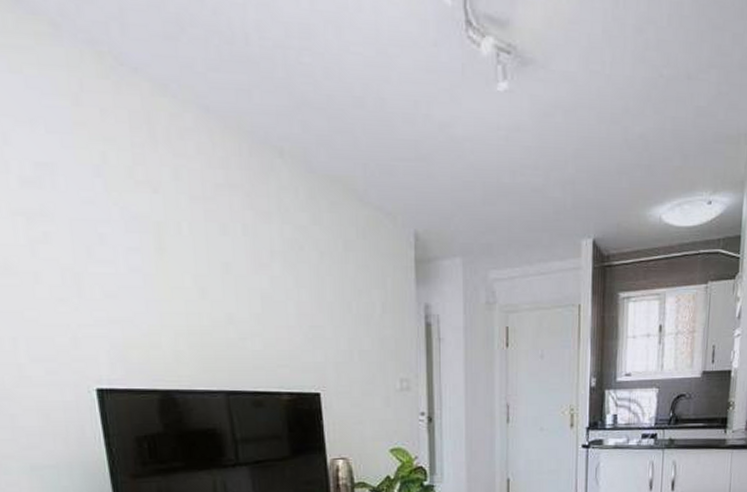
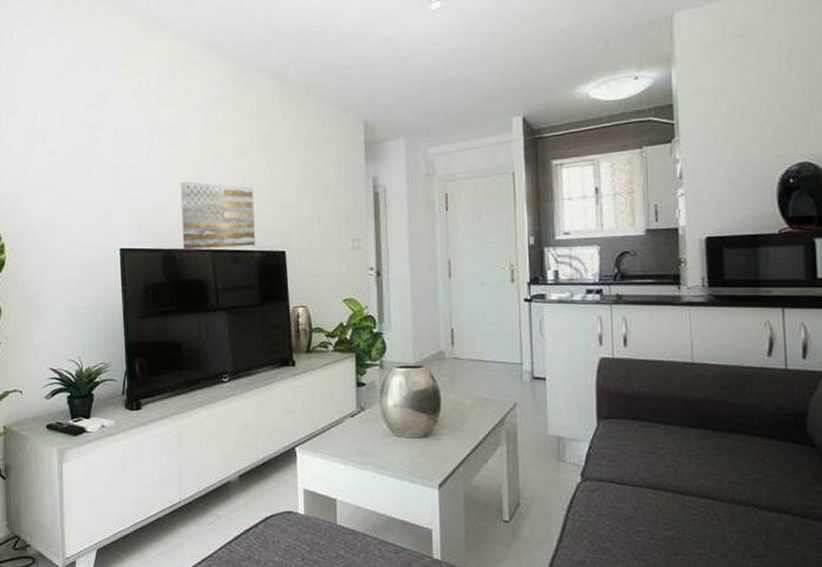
wall art: none [176,301,283,391] -> present [181,182,256,250]

